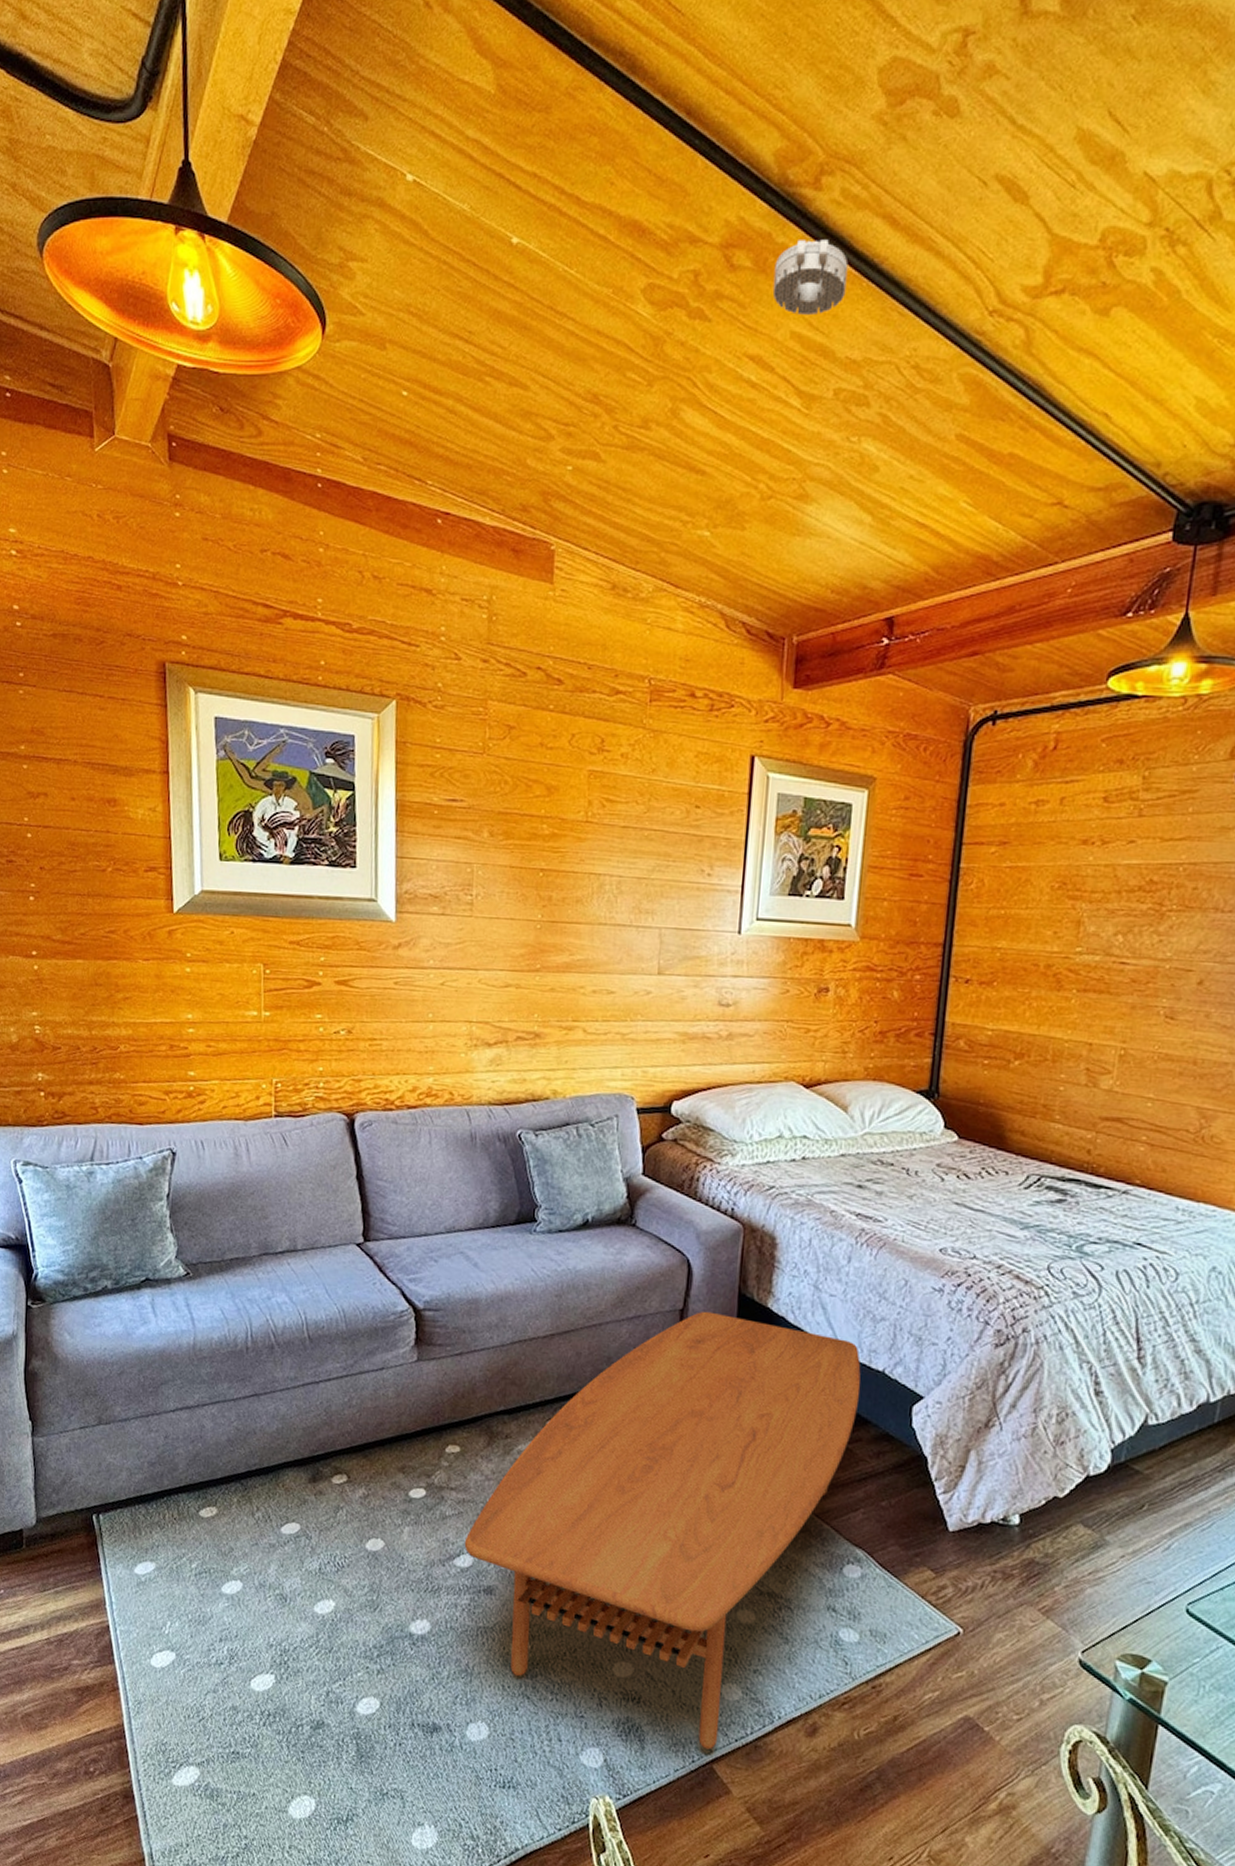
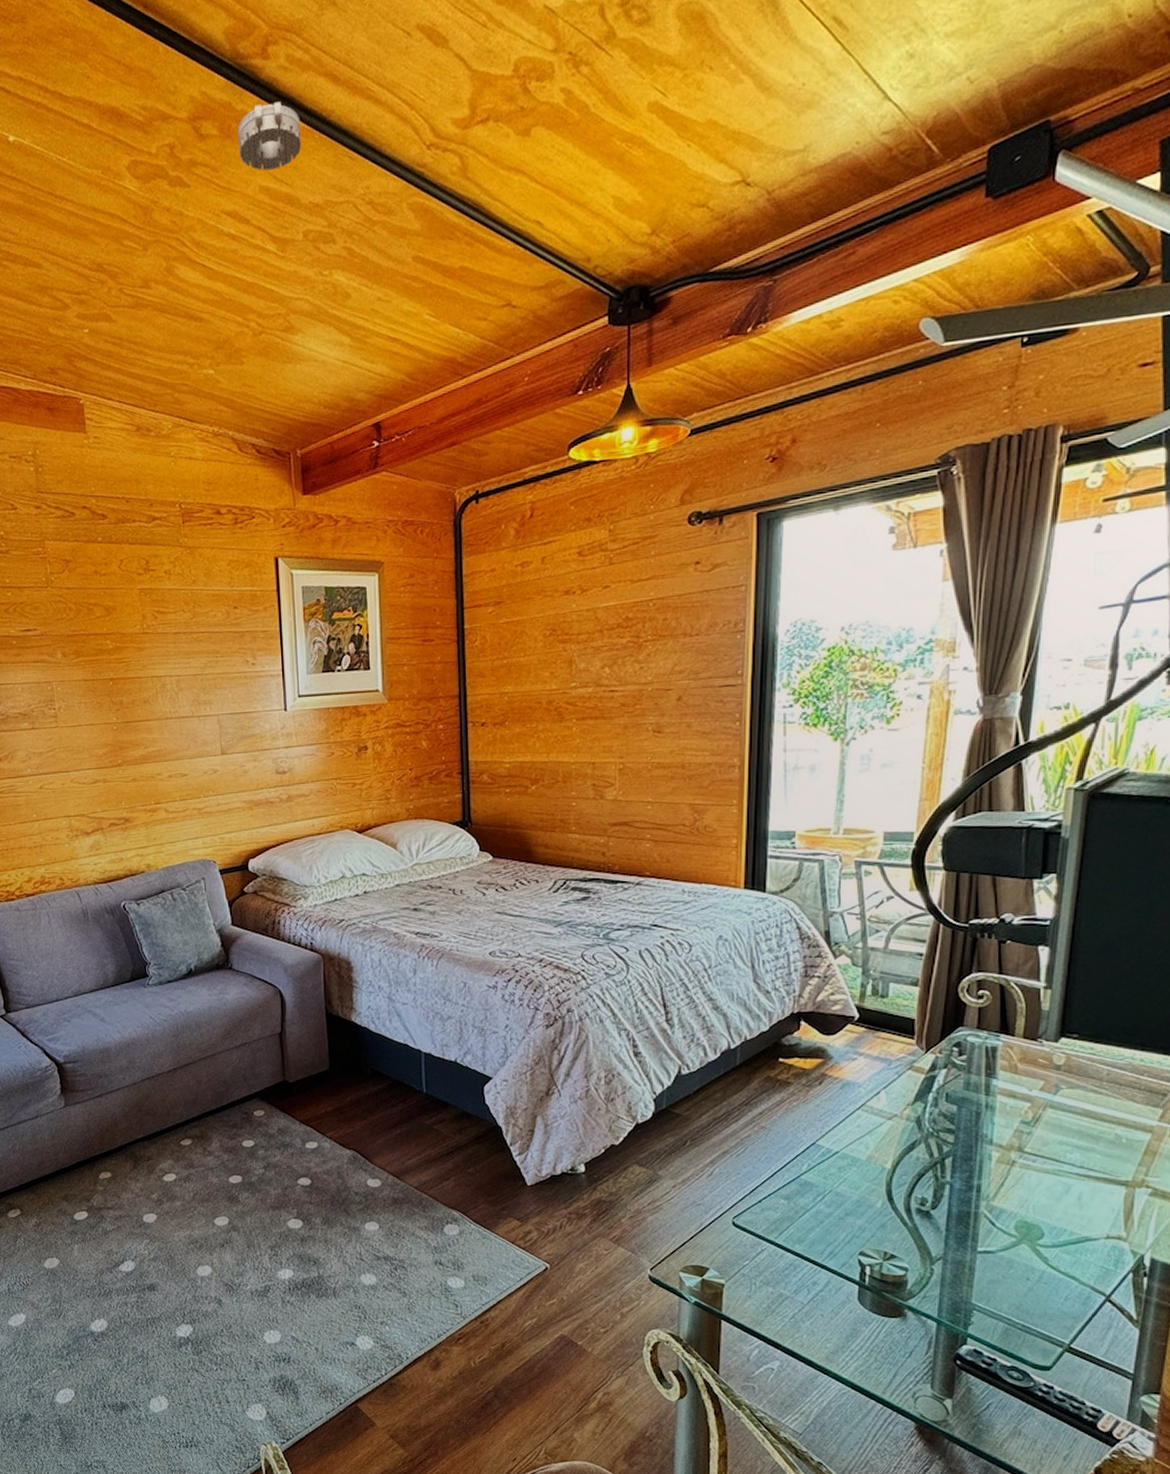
coffee table: present [464,1311,861,1750] -> none [126,1031,439,1392]

